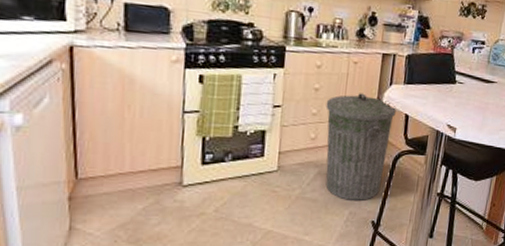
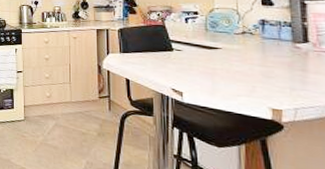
trash can: present [325,93,397,200] -> none [55,61,116,153]

